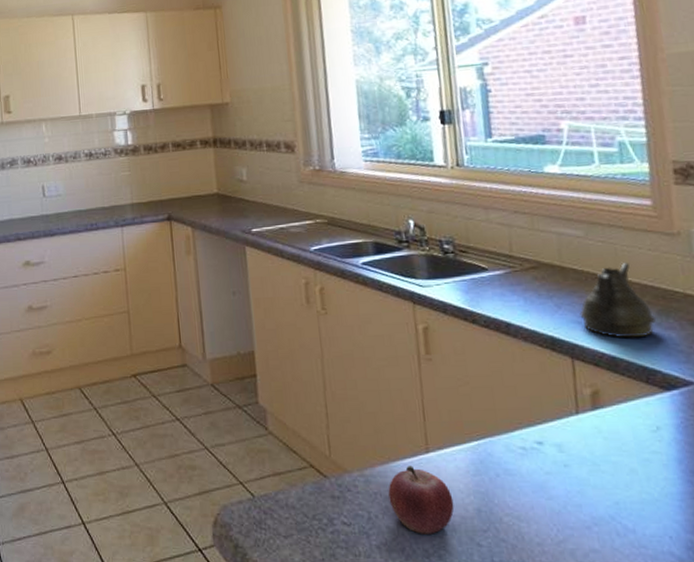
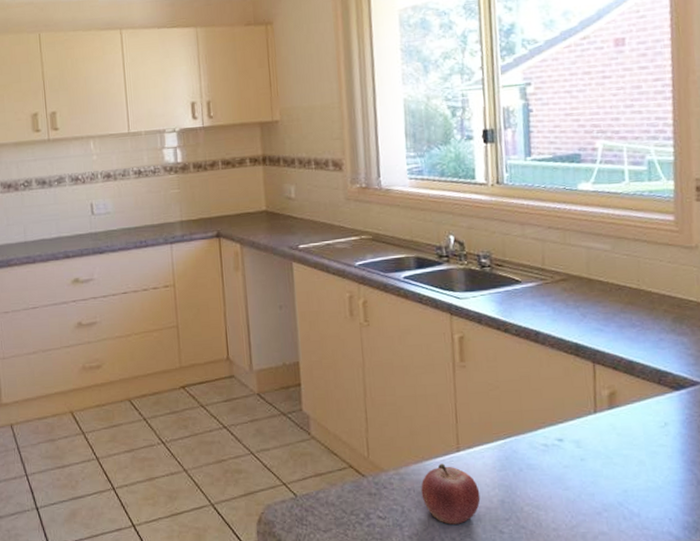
teapot: present [579,261,657,338] -> none [603,273,671,344]

